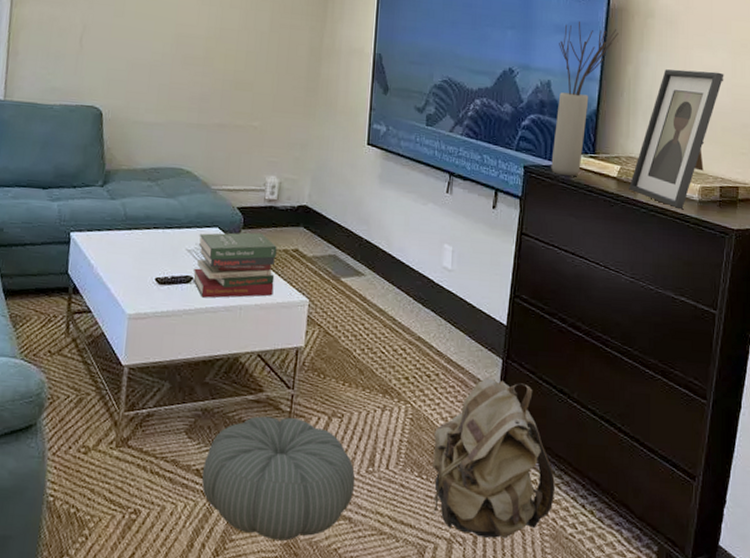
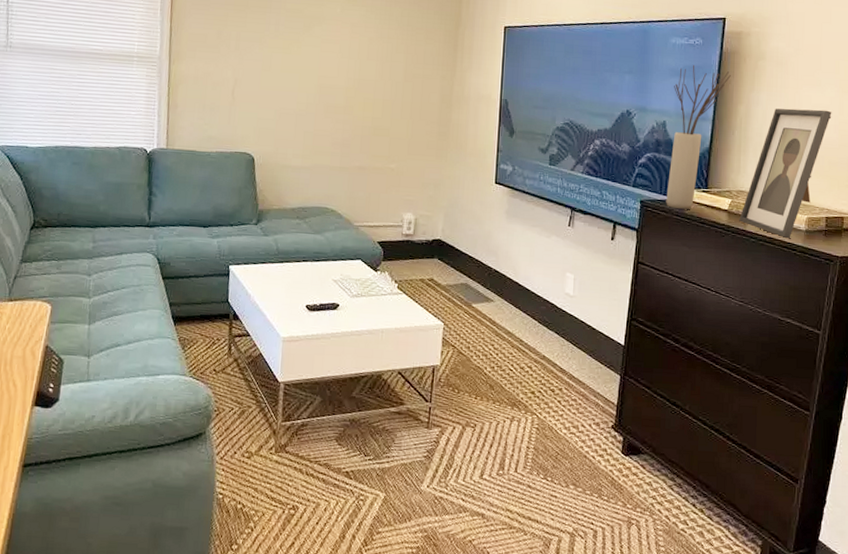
books: present [193,232,277,298] -> none [339,263,414,323]
pouf: present [201,416,356,541] -> none [351,426,487,533]
backpack: present [432,376,555,539] -> none [557,391,668,533]

